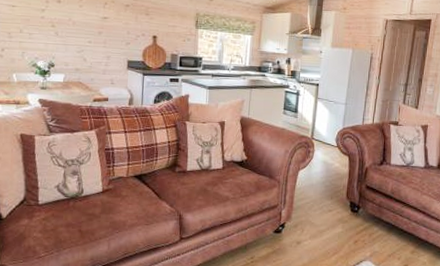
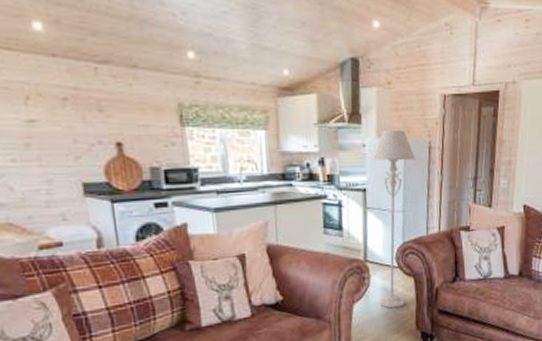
floor lamp: none [318,42,360,179] -> present [371,129,416,309]

